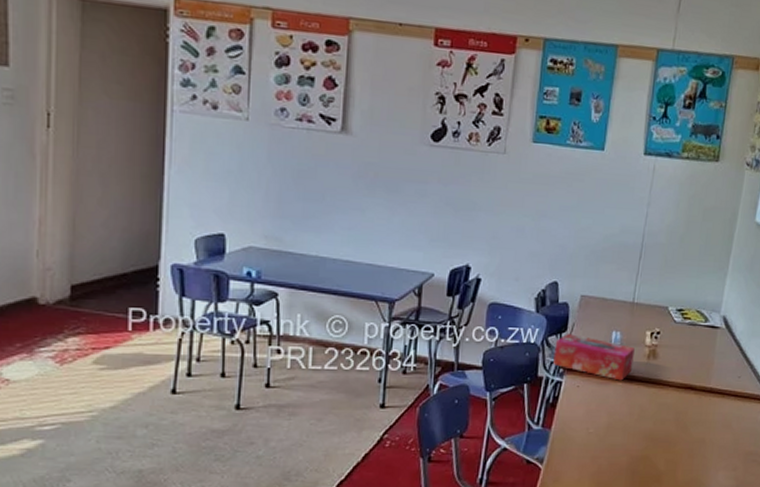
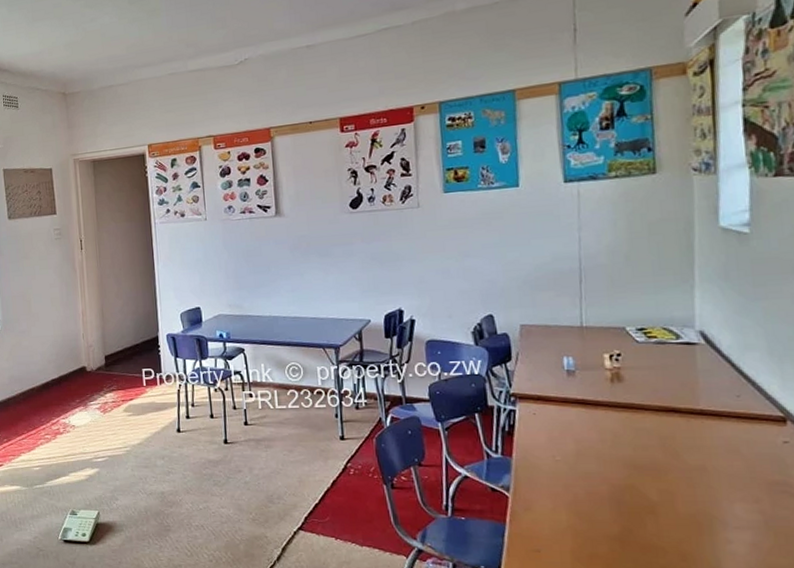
tissue box: present [553,334,635,381] -> none [500,363,595,406]

